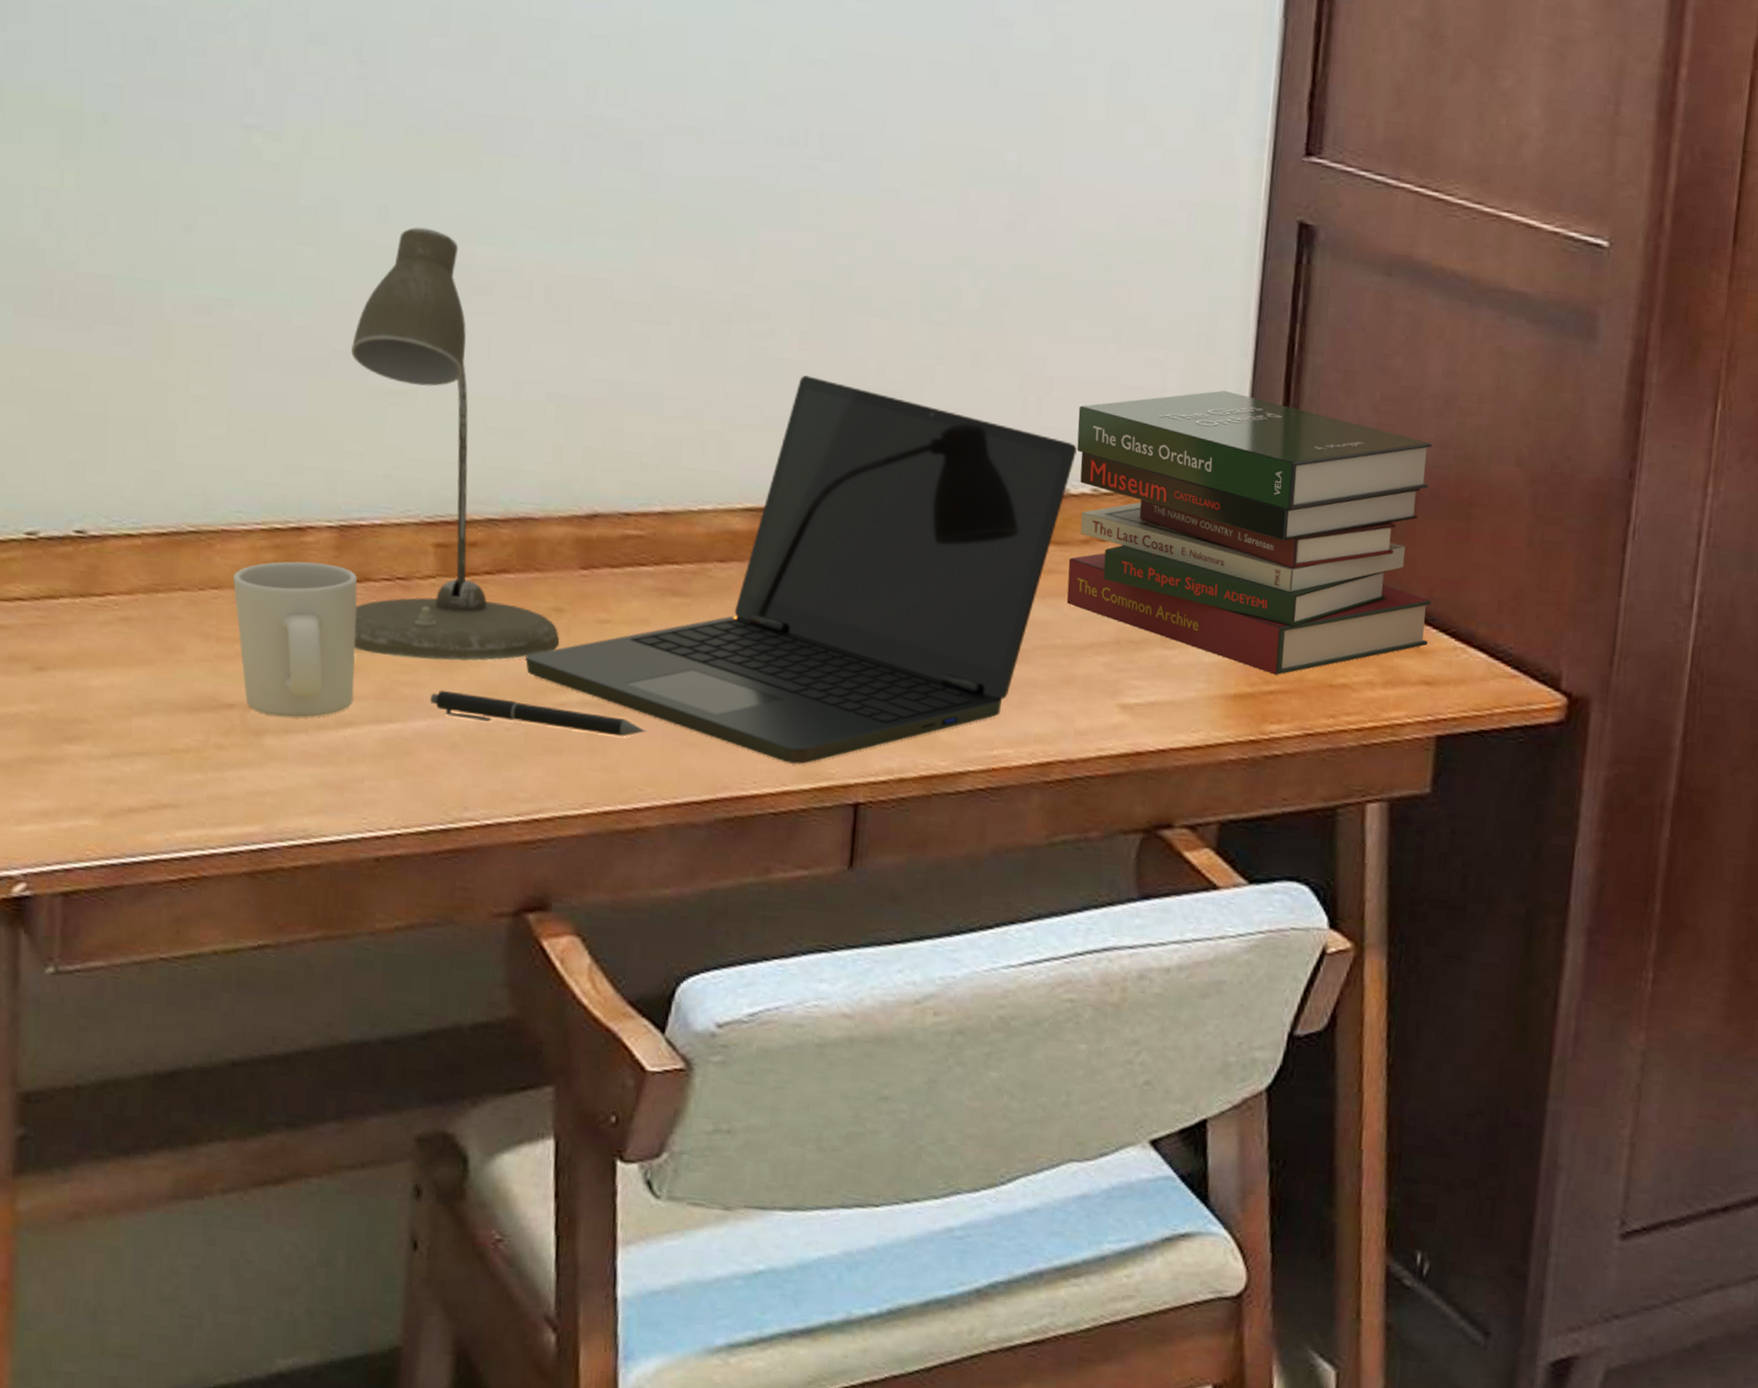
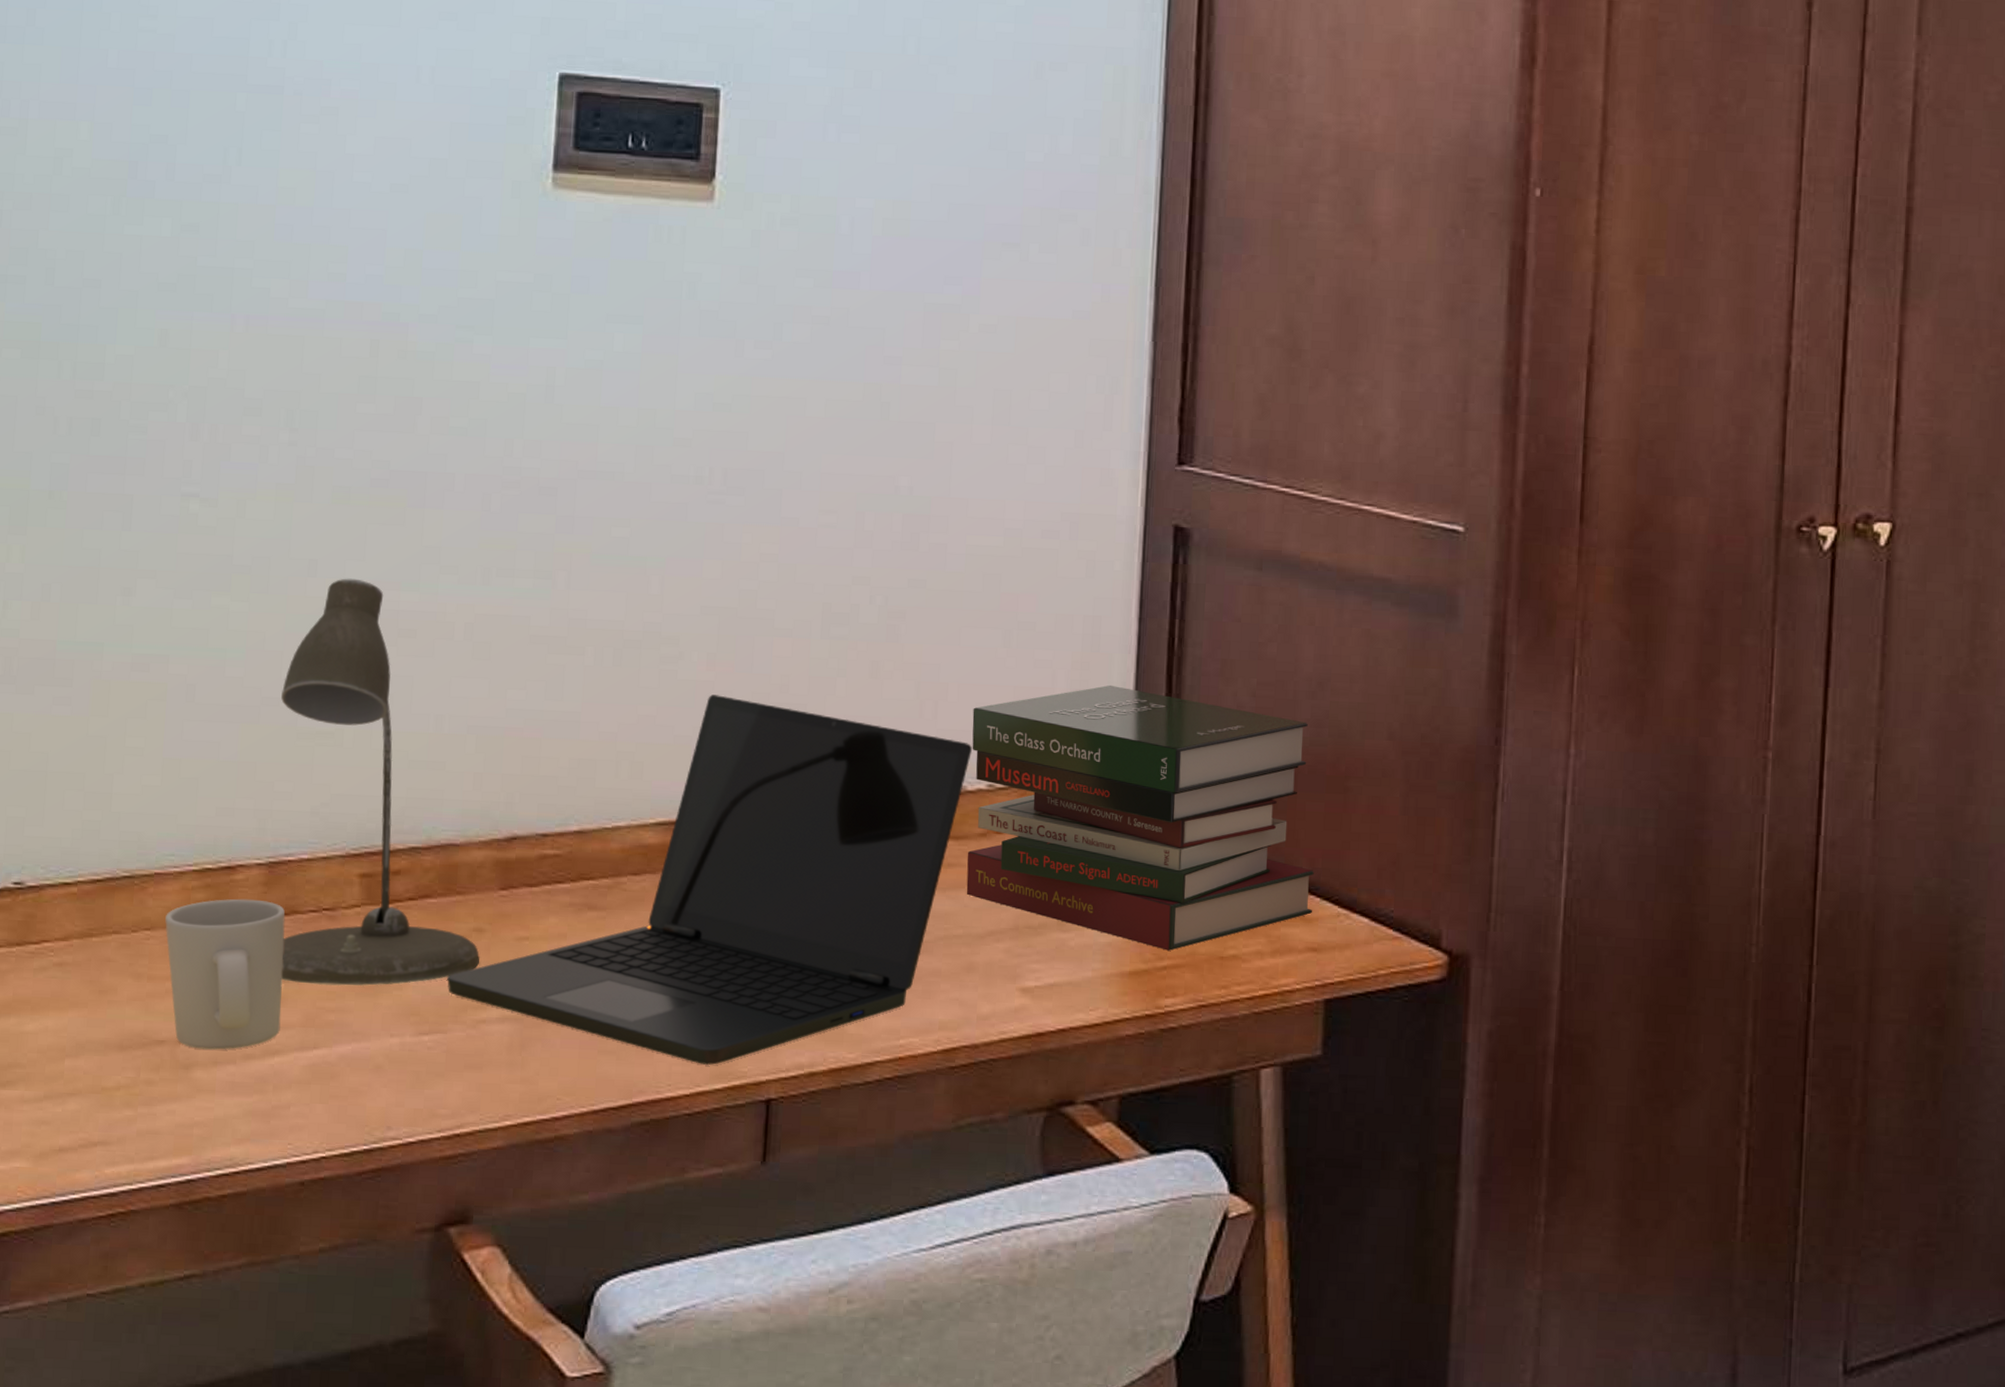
pen: present [430,690,647,737] -> none [354,1014,565,1049]

